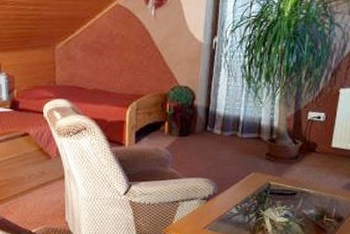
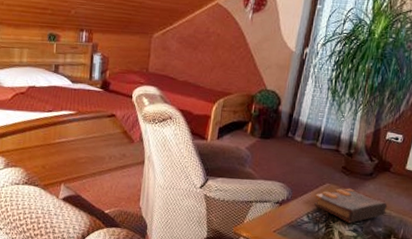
book: none [241,174,317,209] -> present [314,188,388,223]

